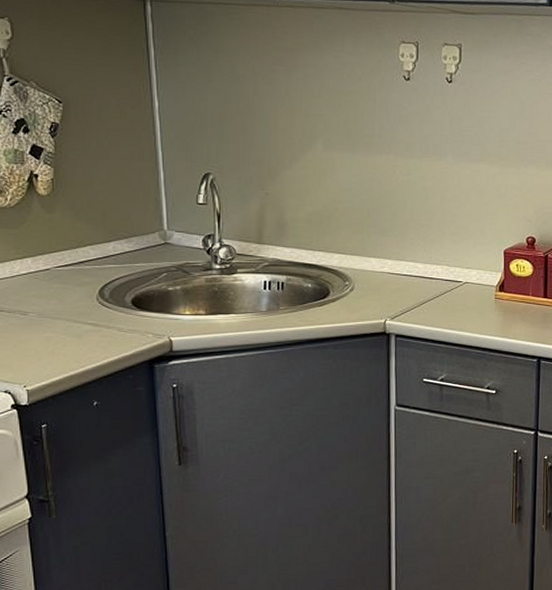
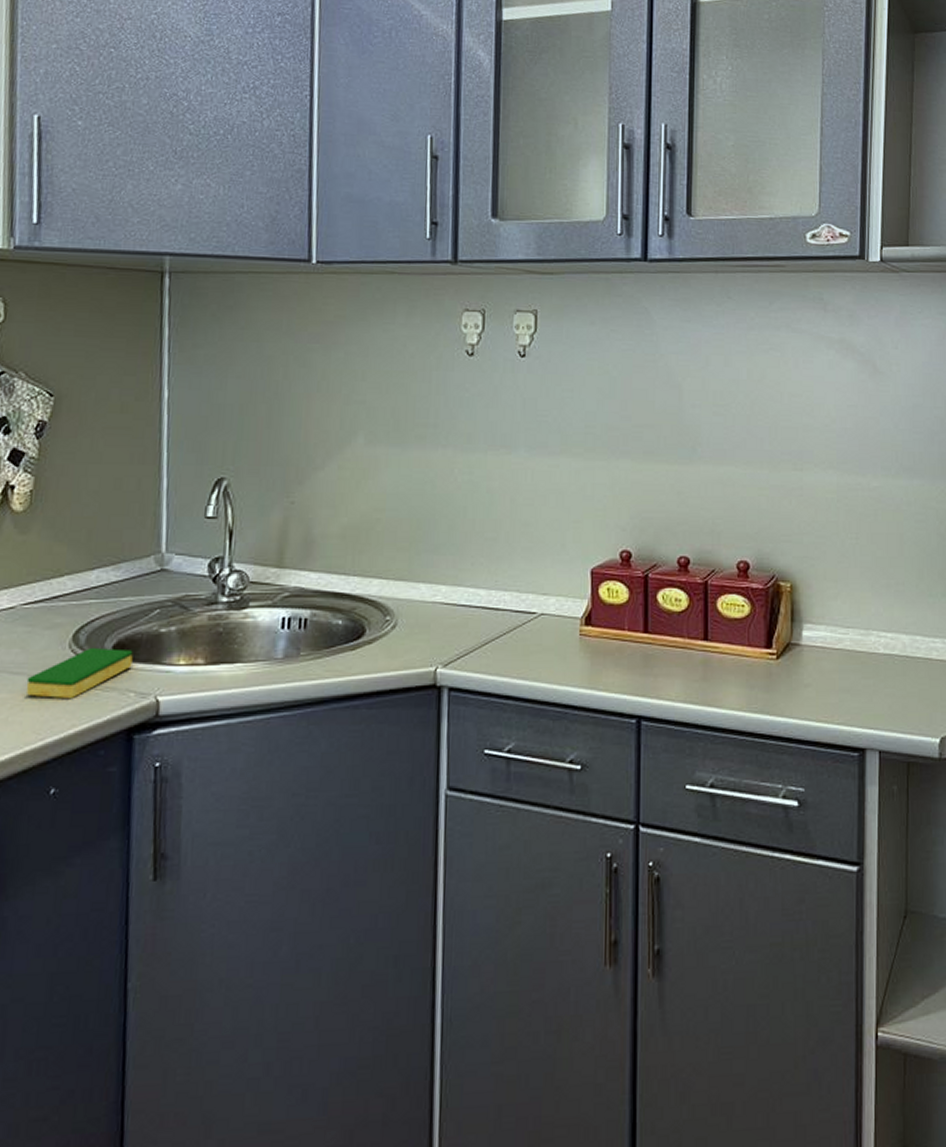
dish sponge: none [66,300,148,337] -> present [26,647,133,698]

